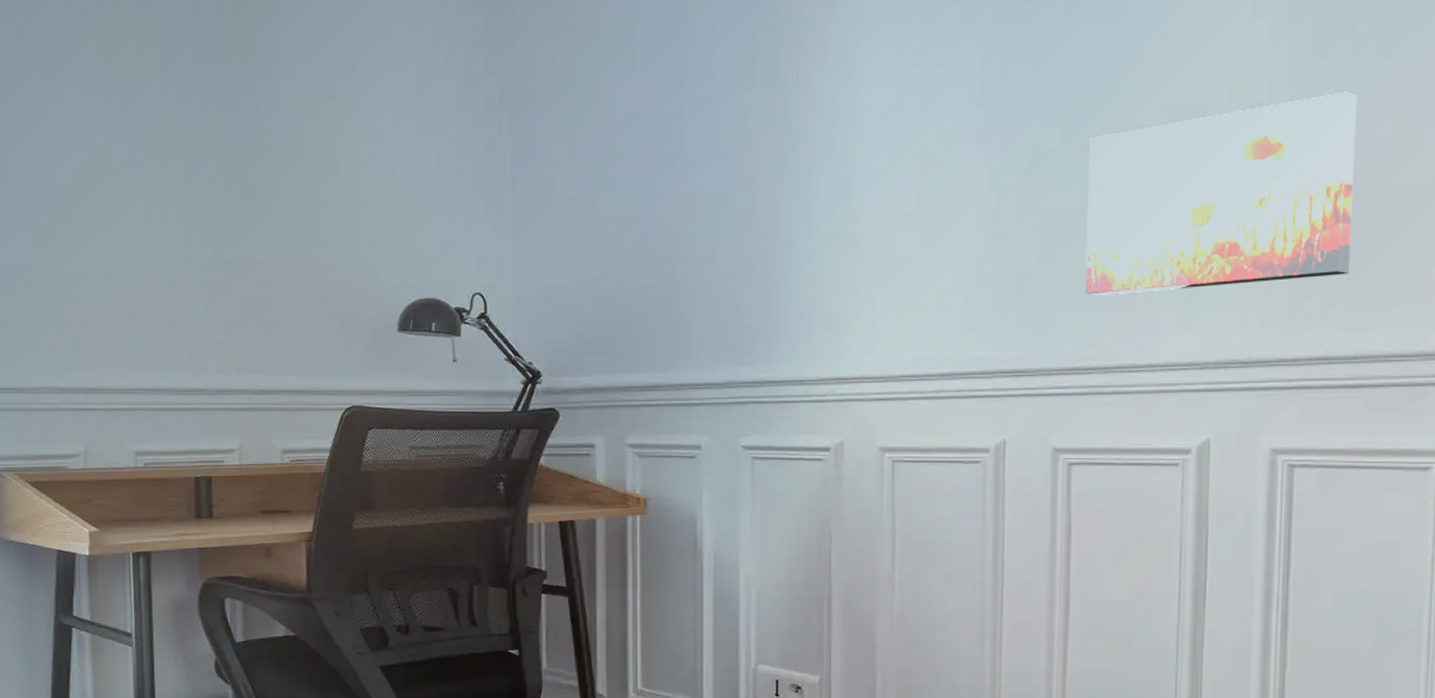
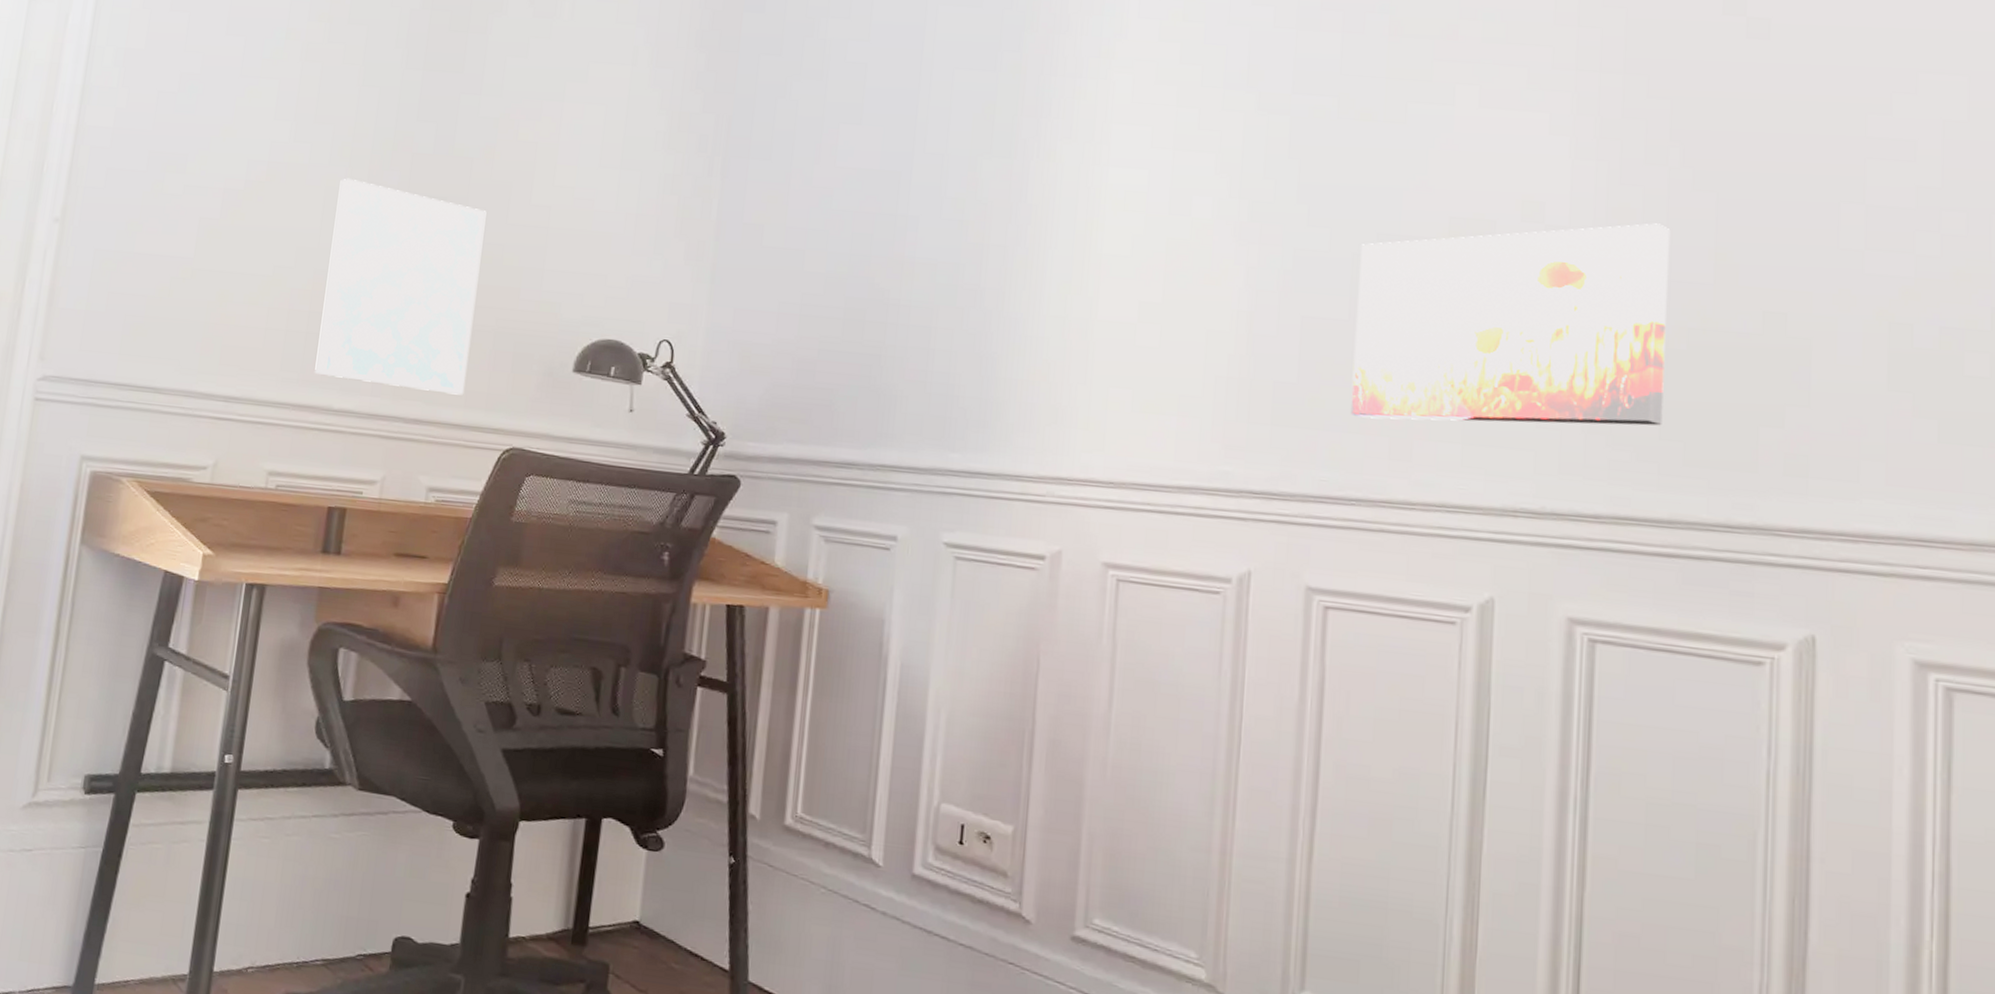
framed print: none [157,172,302,364] -> present [314,178,487,395]

